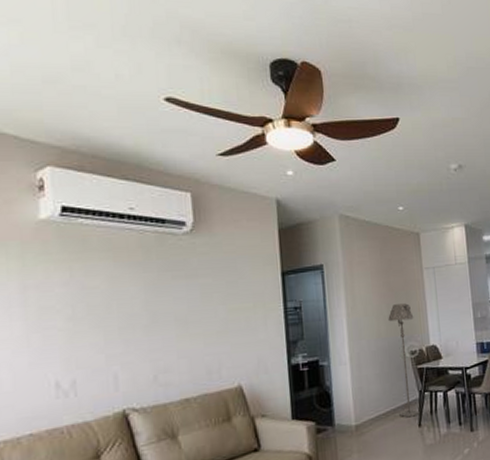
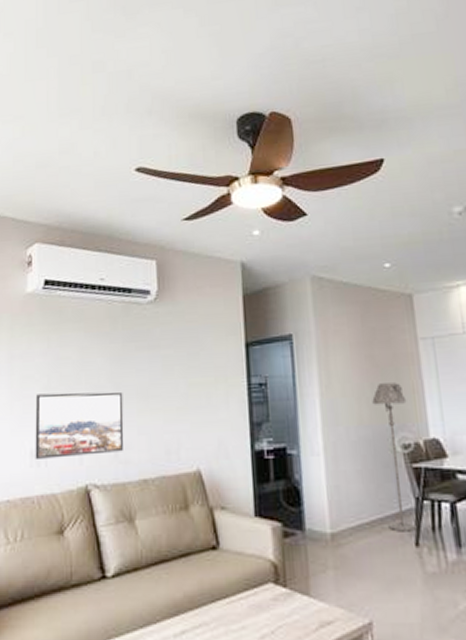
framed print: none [58,319,164,390] -> present [35,391,124,459]

